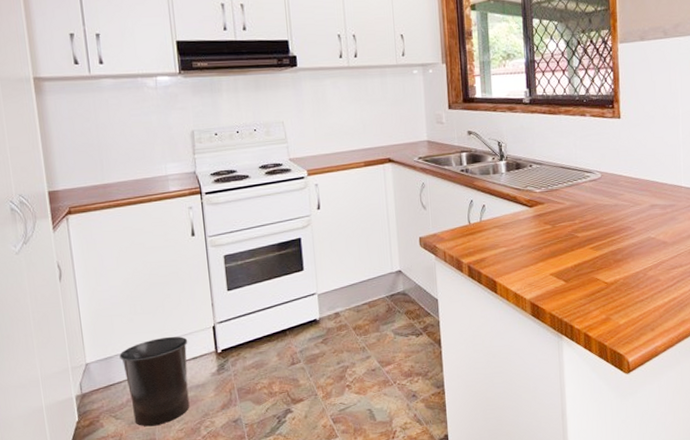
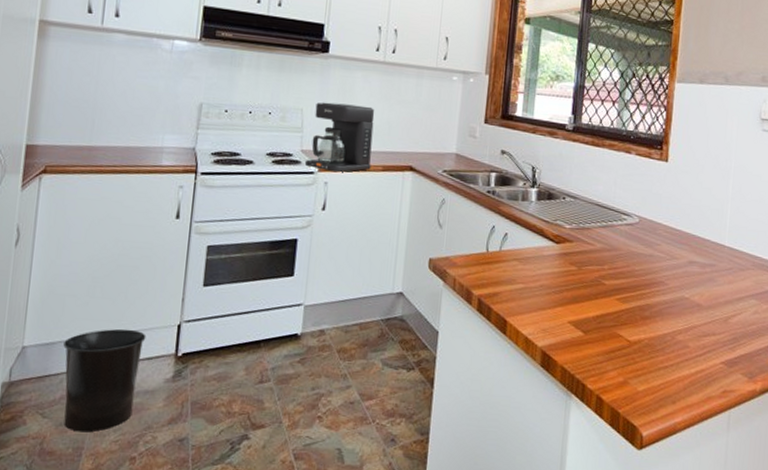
coffee maker: none [294,110,354,175] -> present [304,102,375,173]

